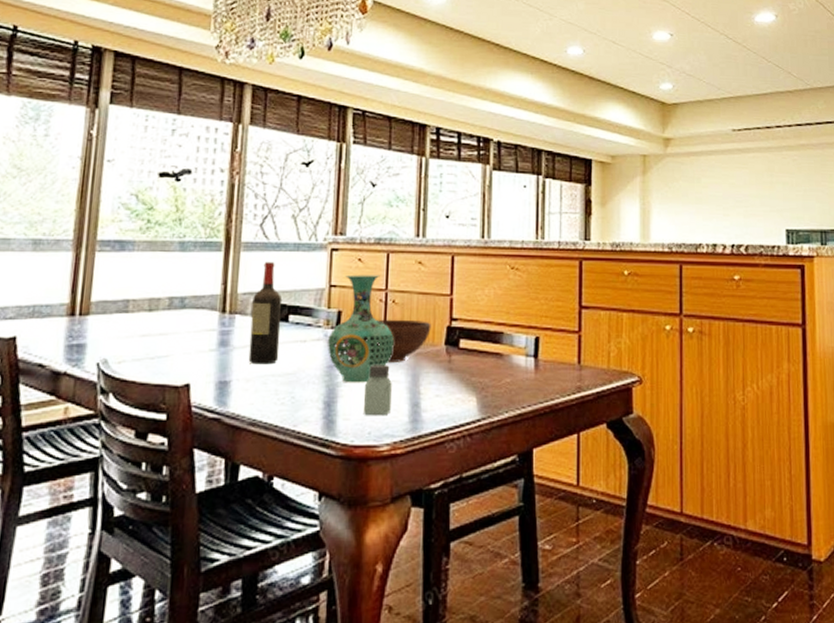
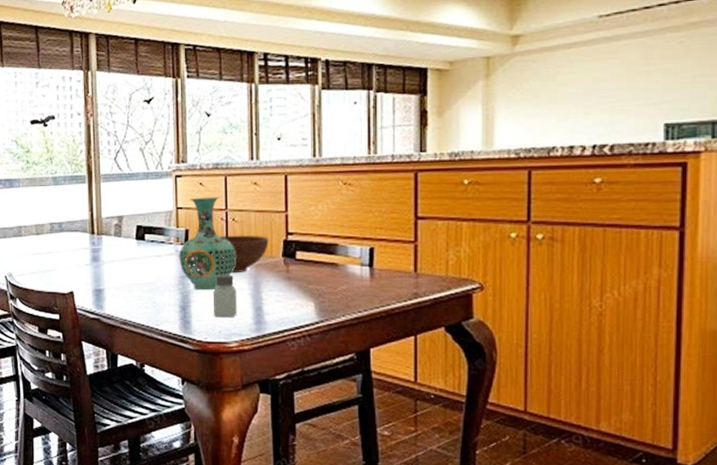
wine bottle: present [248,262,282,365] -> none [114,190,140,276]

